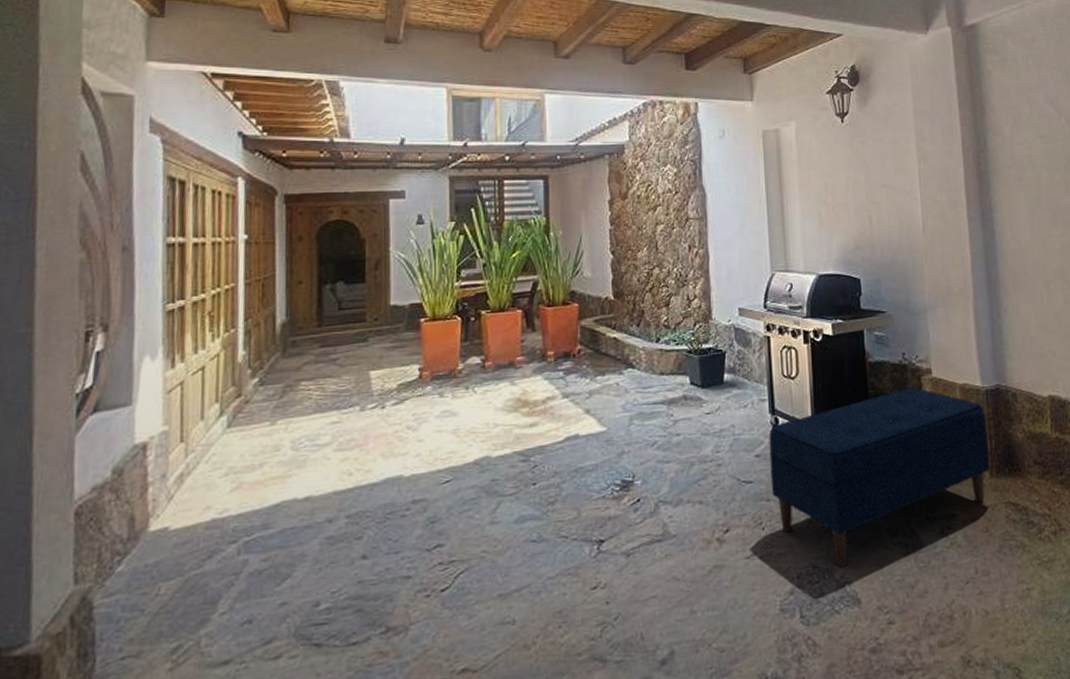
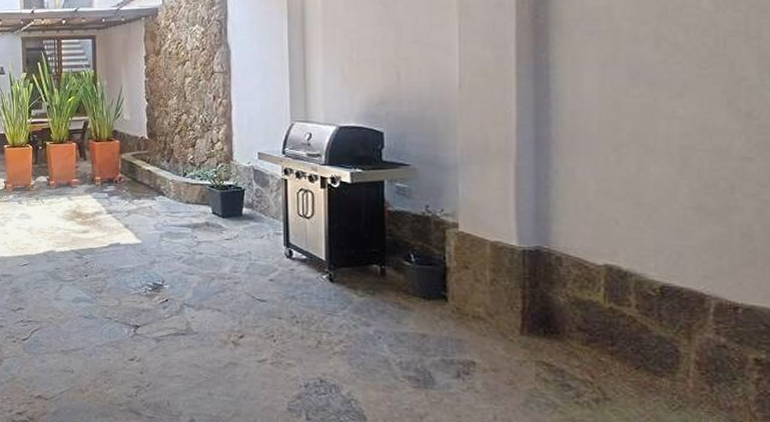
bench: present [768,387,991,567] -> none [283,238,521,387]

